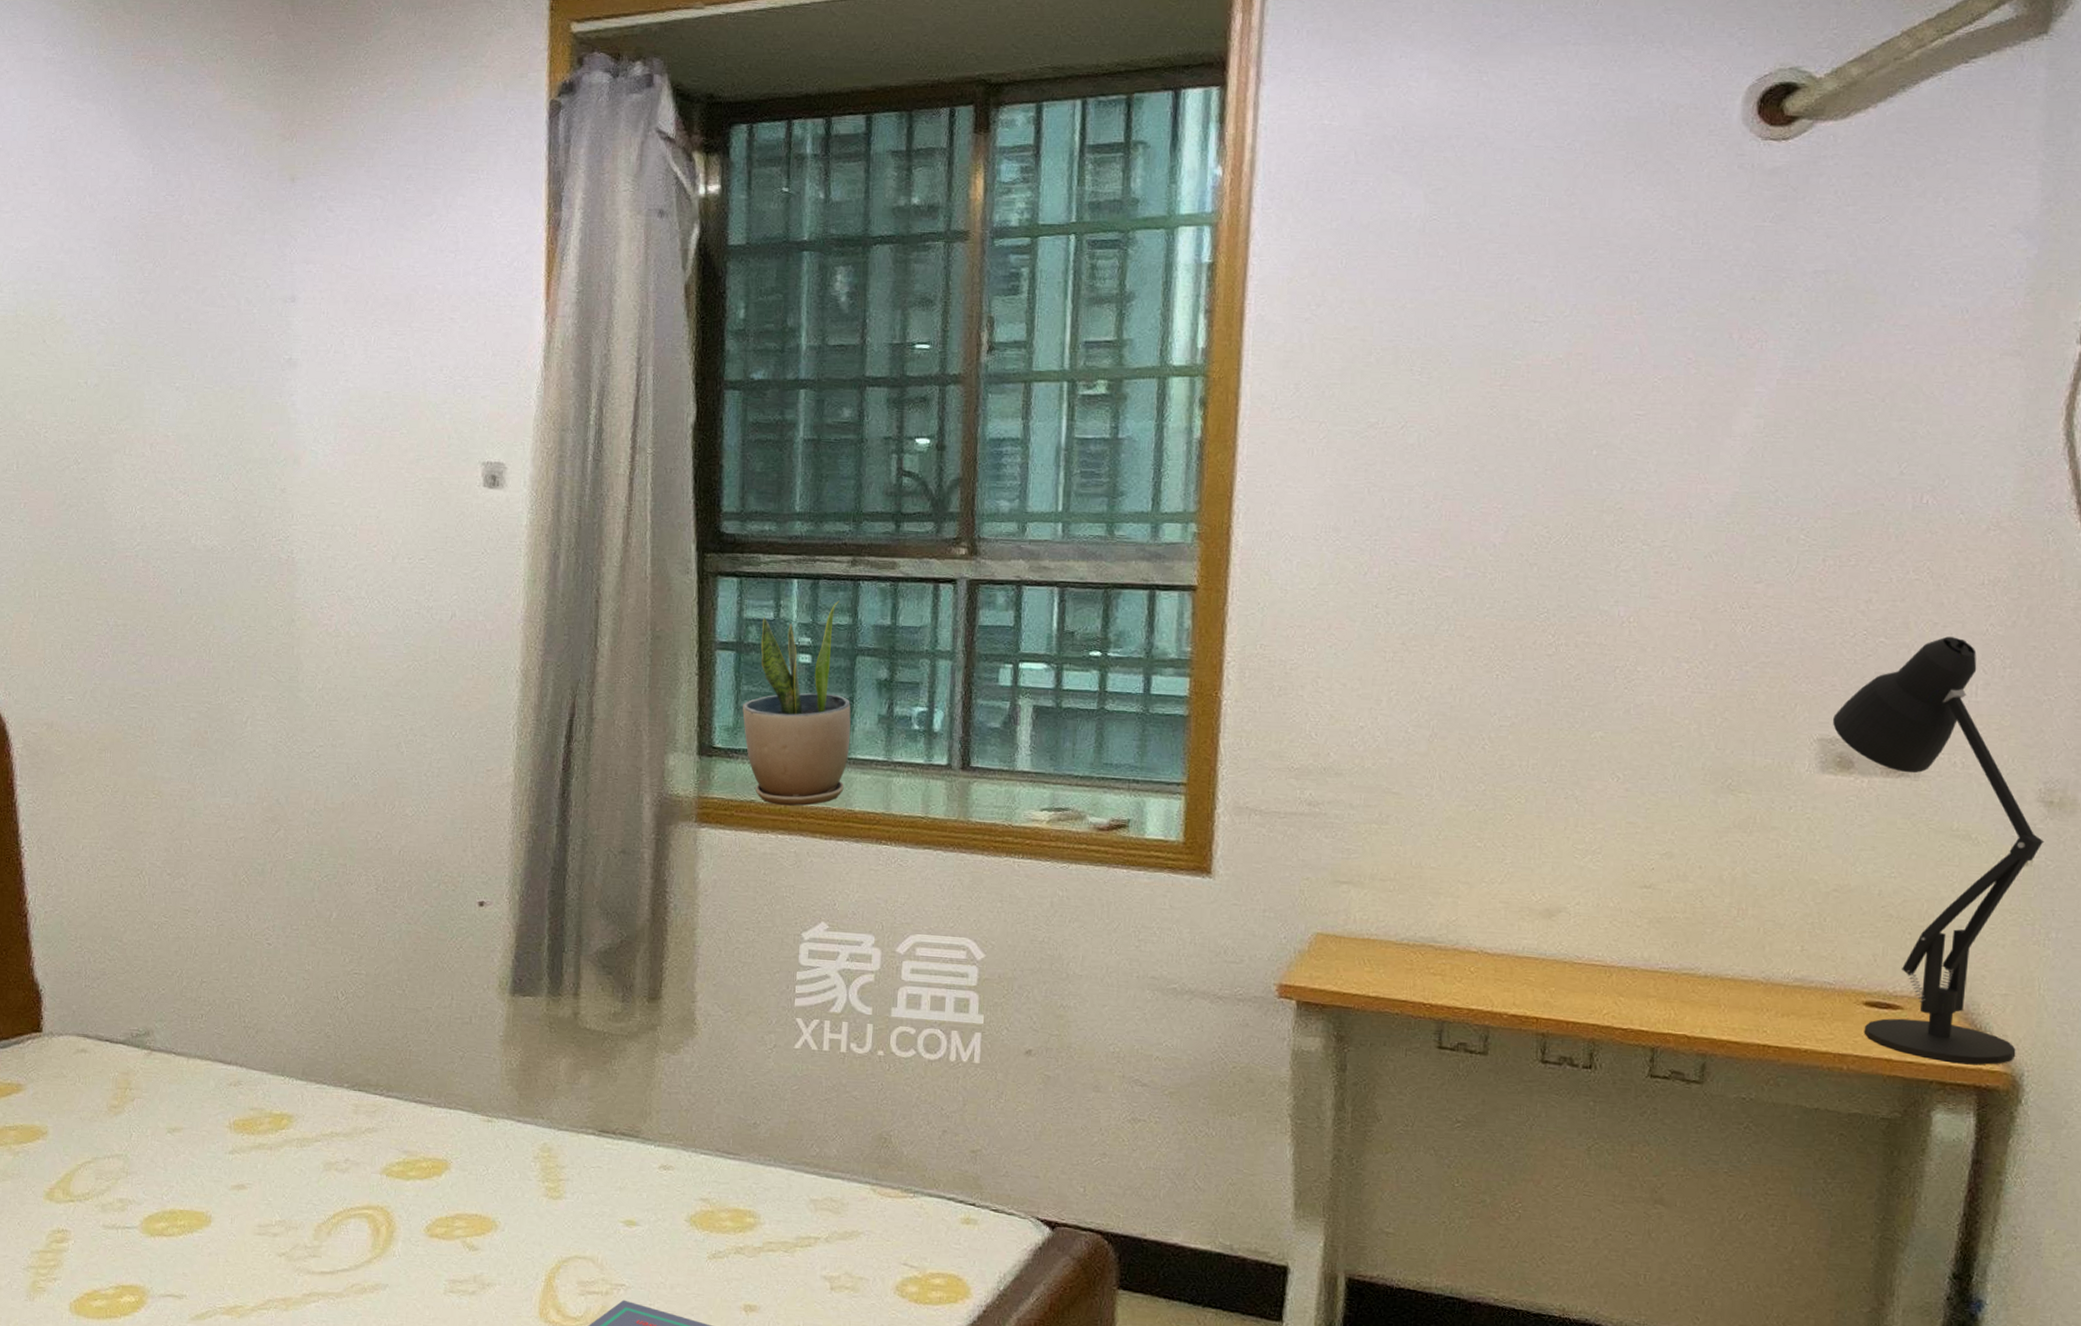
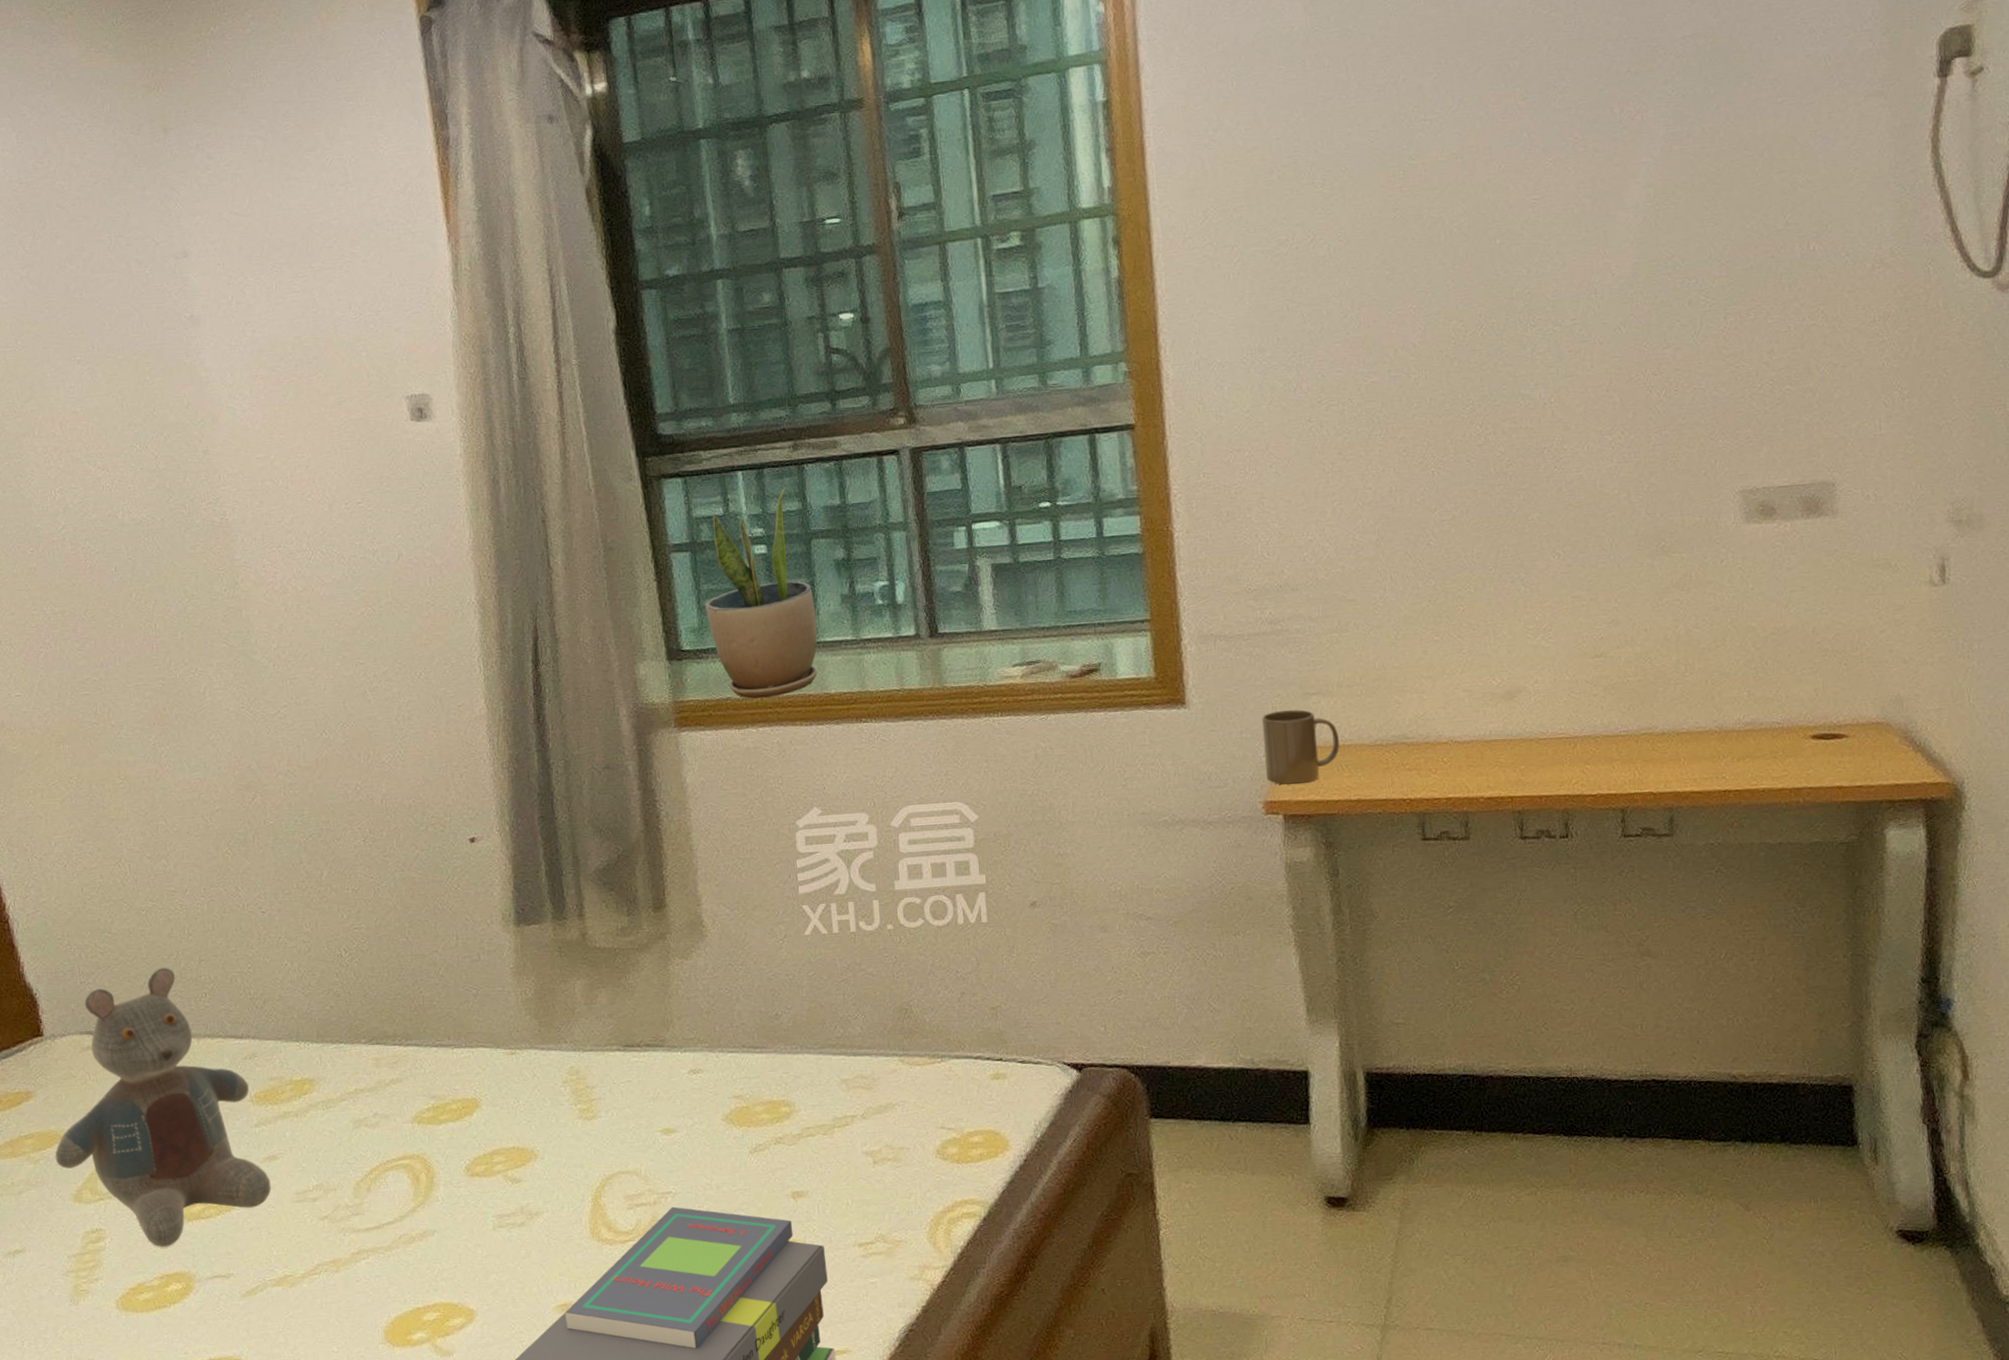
stuffed animal: none [34,983,236,1258] -> present [55,967,271,1248]
mug: none [1284,894,1365,972] -> present [1261,709,1339,785]
desk lamp: present [1833,636,2043,1065] -> none [1752,375,1957,781]

